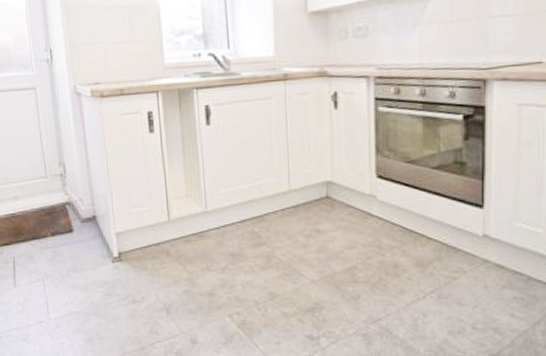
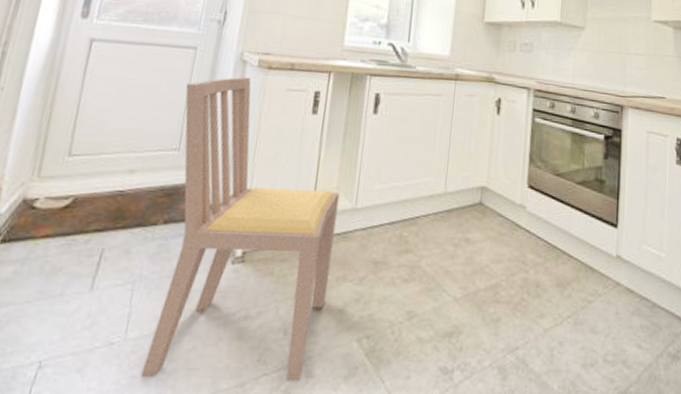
dining chair: none [36,107,196,346] -> present [140,76,340,382]

